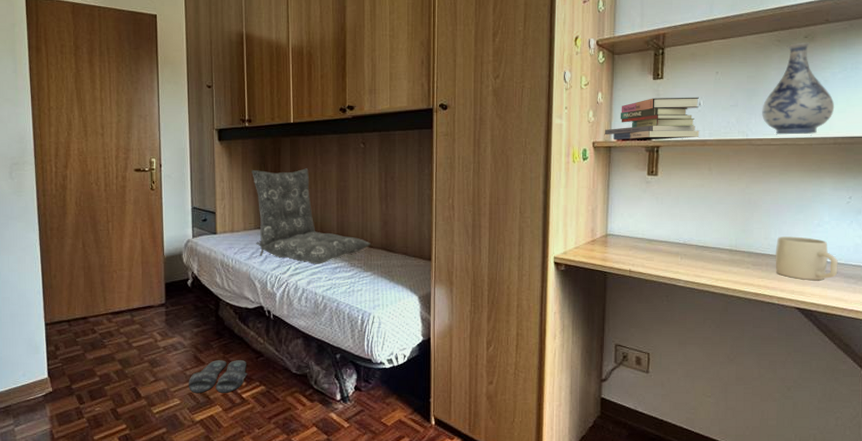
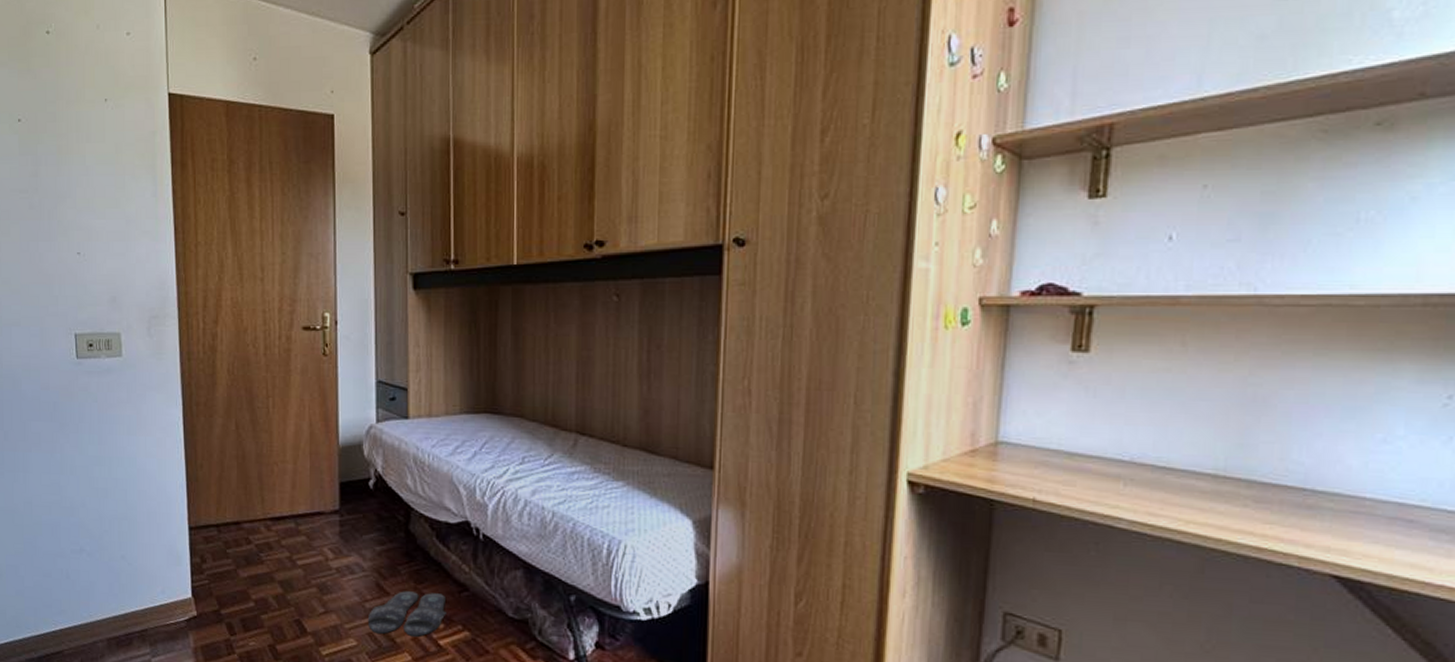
pillow: present [252,168,371,264] -> none [458,330,624,467]
books: present [604,97,700,141] -> none [999,226,1169,296]
vase: present [762,42,835,135] -> none [1285,133,1429,290]
mug: present [775,236,838,281] -> none [1297,457,1419,534]

